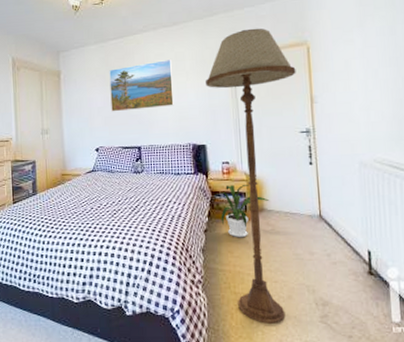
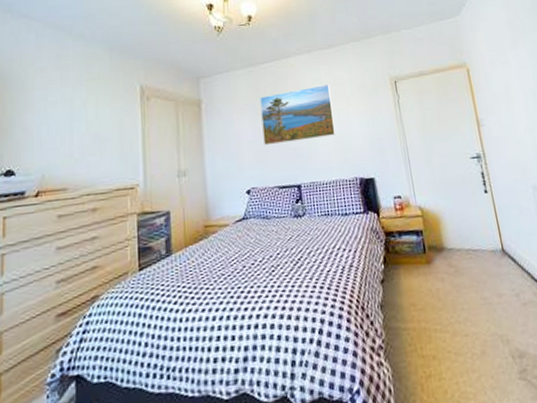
floor lamp: present [206,28,296,325] -> none [368,50,482,392]
house plant: present [221,184,270,238] -> none [395,220,449,286]

